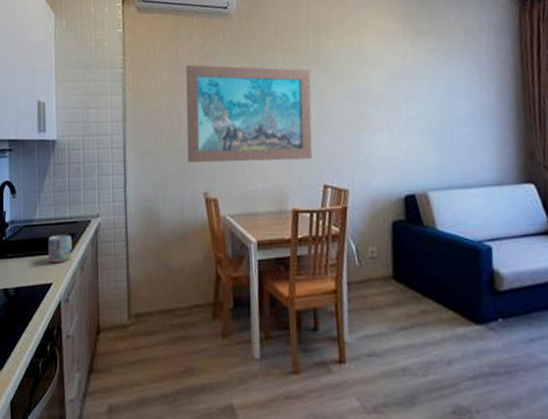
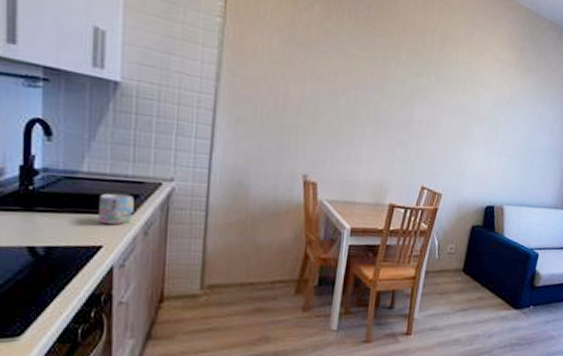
wall art: present [185,64,313,163] -> none [289,35,430,161]

